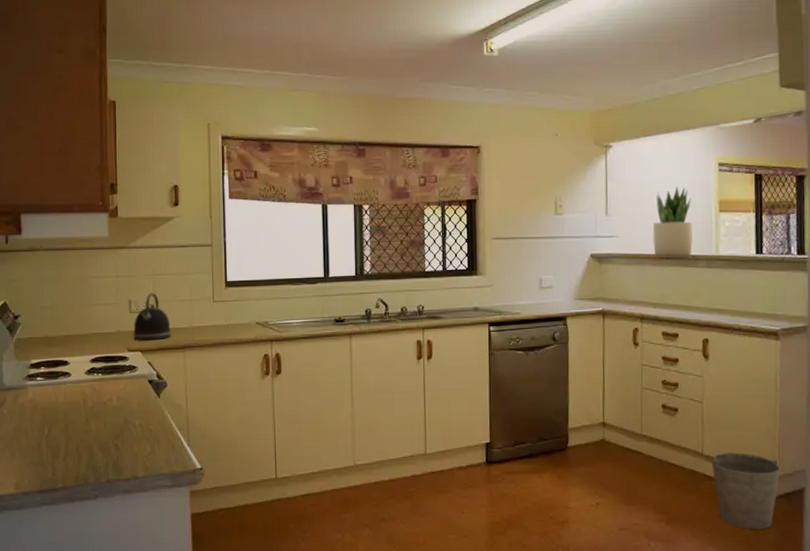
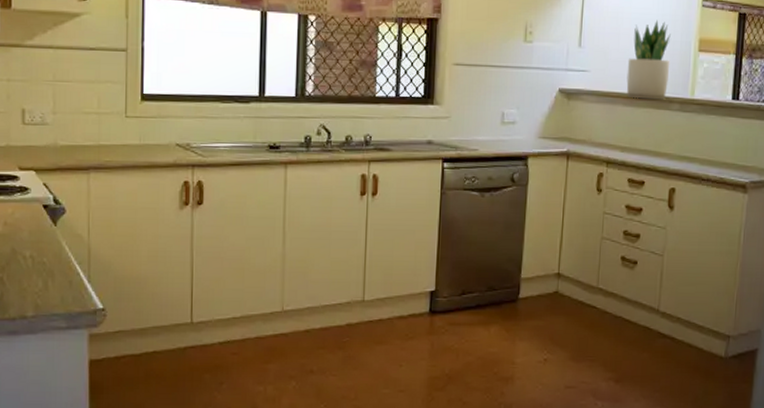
kettle: present [132,292,172,341] -> none [25,101,74,159]
bucket: present [711,453,781,530] -> none [666,310,736,391]

